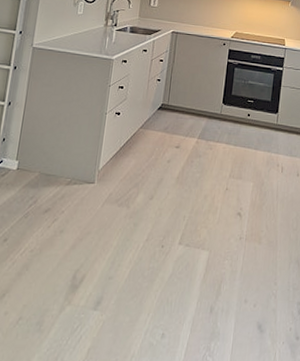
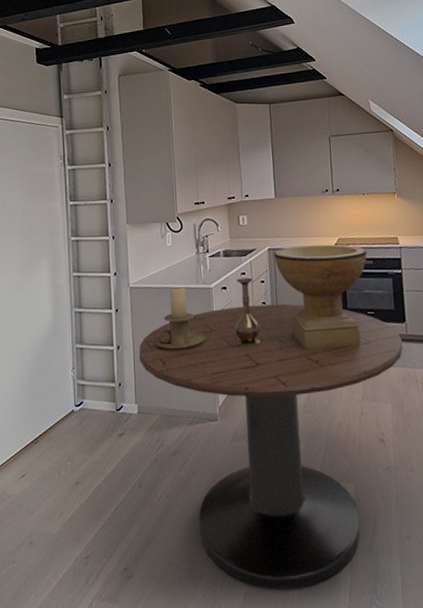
dining table: none [29,79,273,344] -> present [139,304,403,589]
candle holder: none [47,54,99,113] -> present [154,287,206,350]
vase: none [126,54,153,118] -> present [234,277,261,346]
decorative bowl: none [176,33,258,130] -> present [274,244,368,351]

